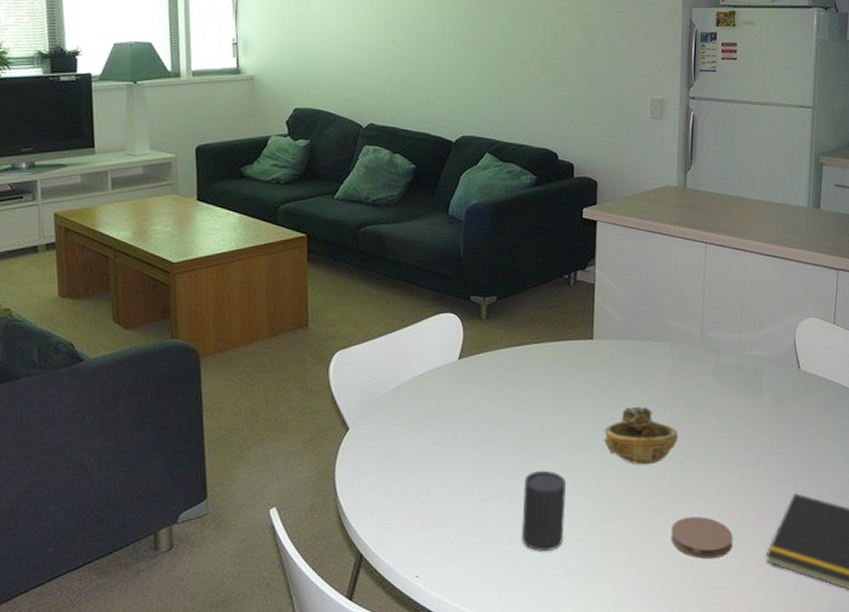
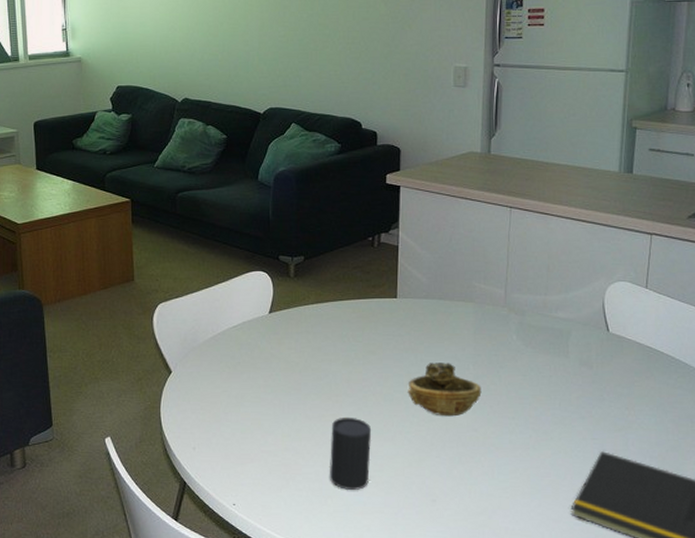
coaster: present [671,517,733,560] -> none [474,468,537,508]

